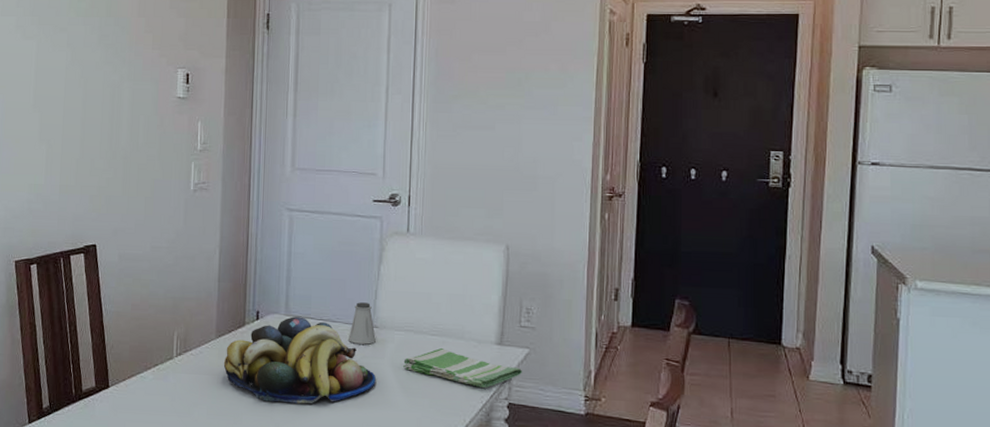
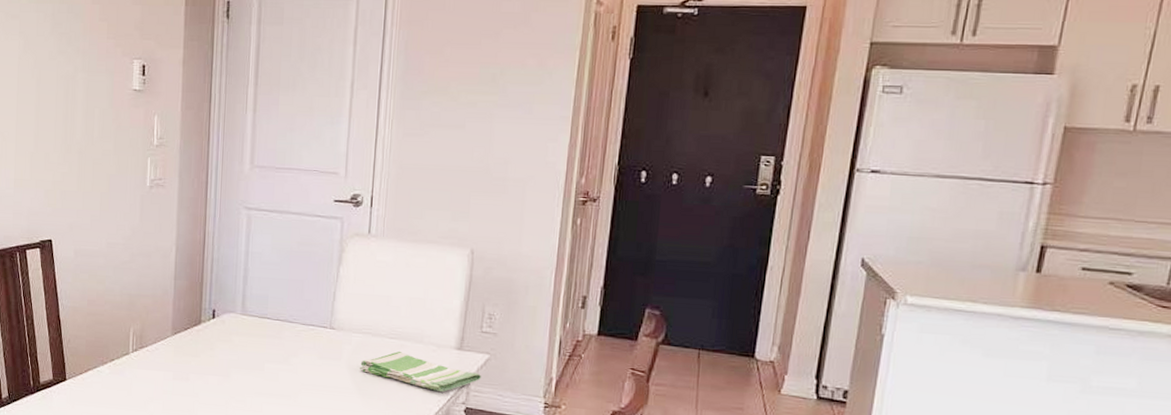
fruit bowl: present [223,317,376,404] -> none [179,316,332,403]
saltshaker: present [349,302,376,345] -> none [305,303,333,346]

